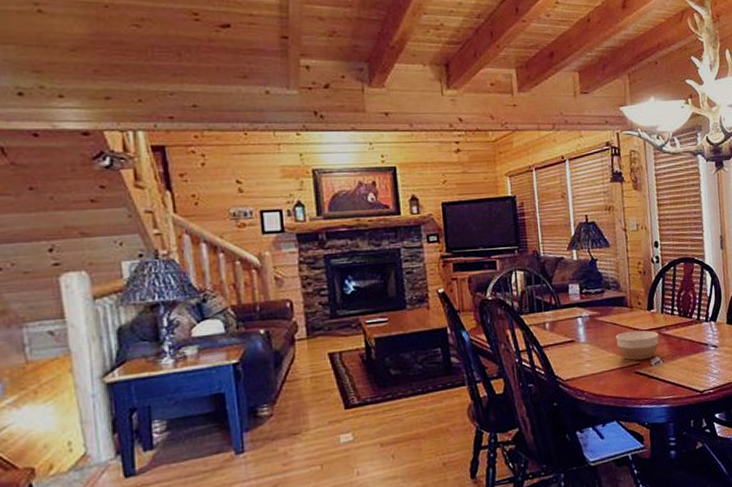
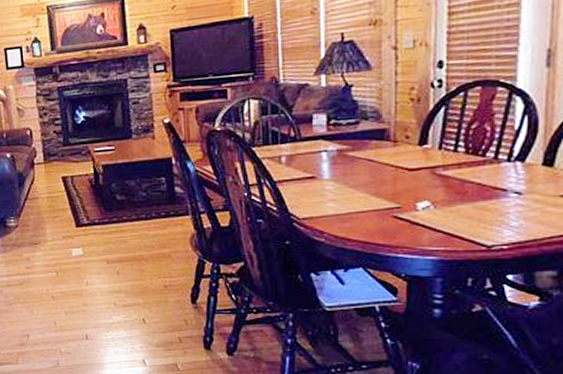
bowl: present [615,330,659,361] -> none [369,168,433,204]

